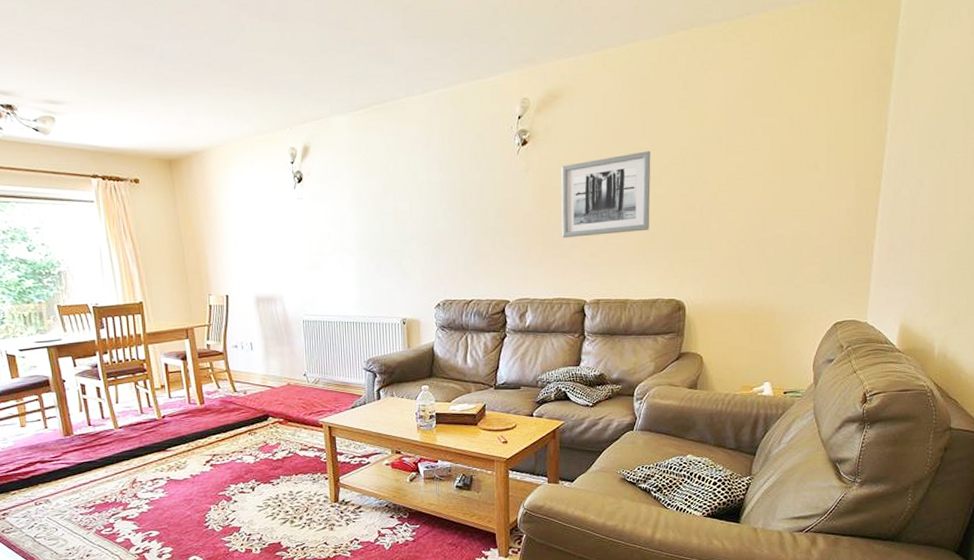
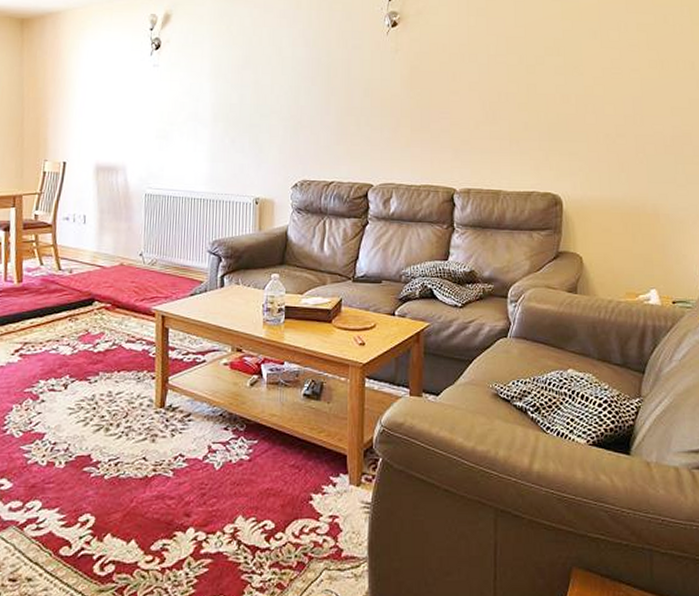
wall art: present [561,151,651,238] -> none [431,40,524,123]

